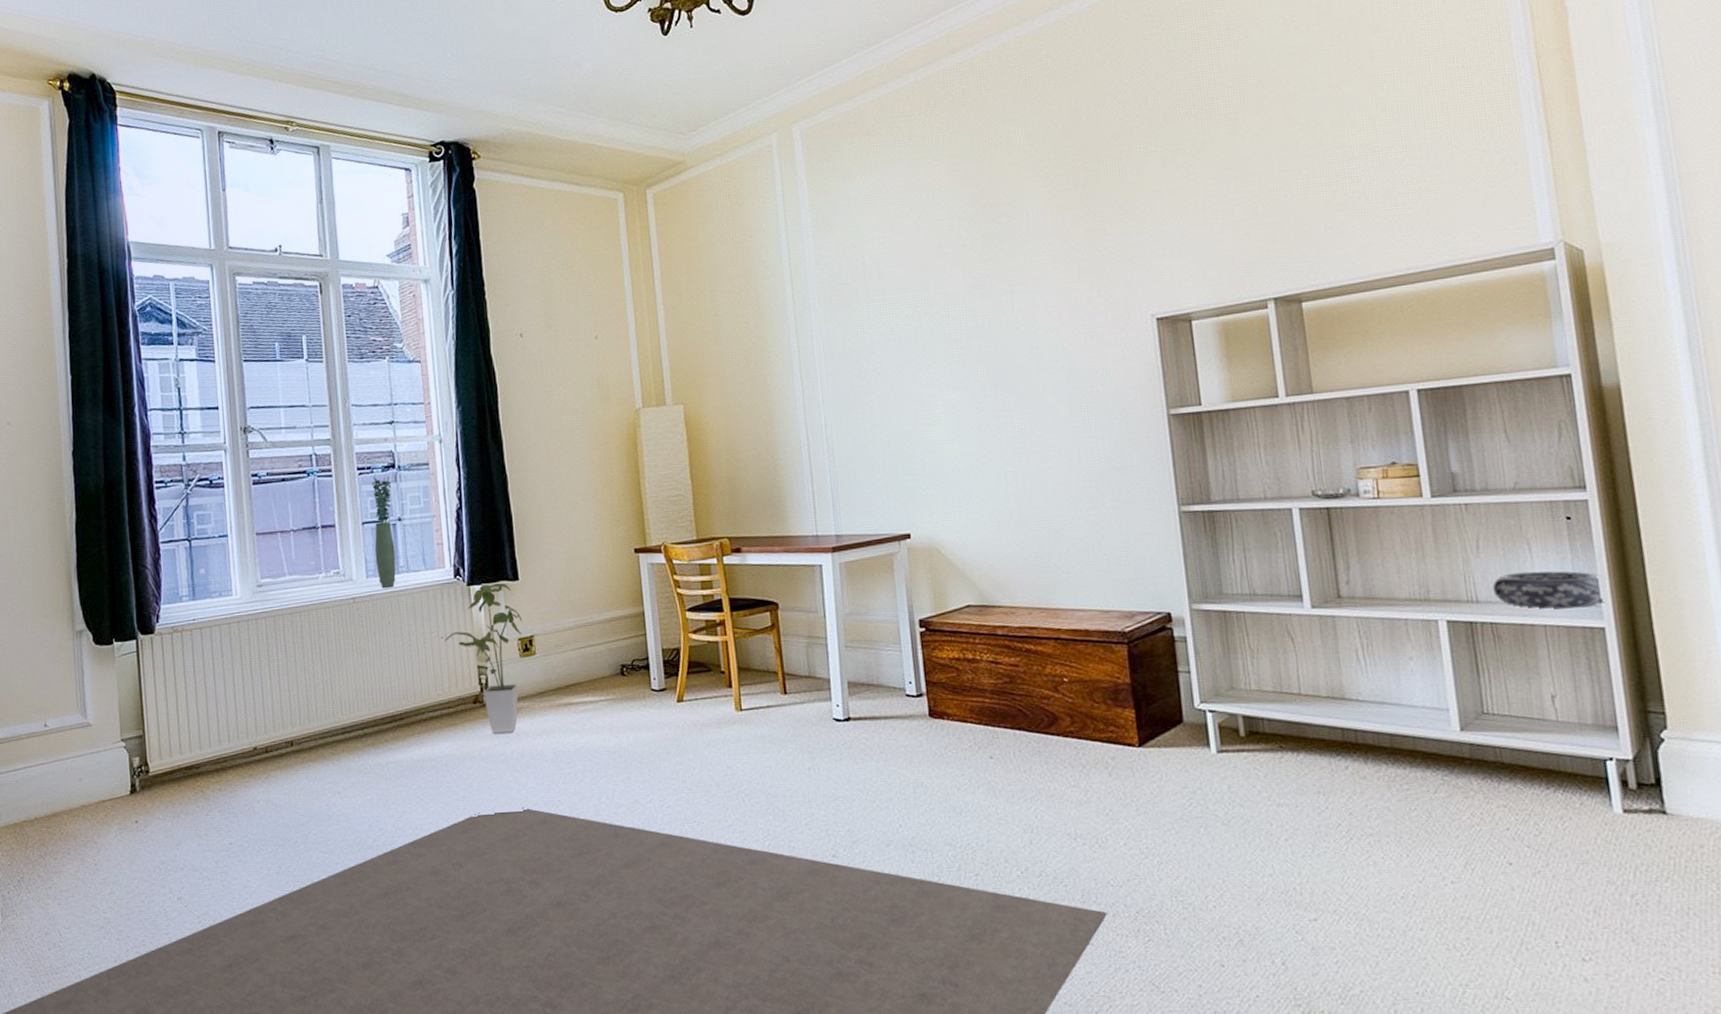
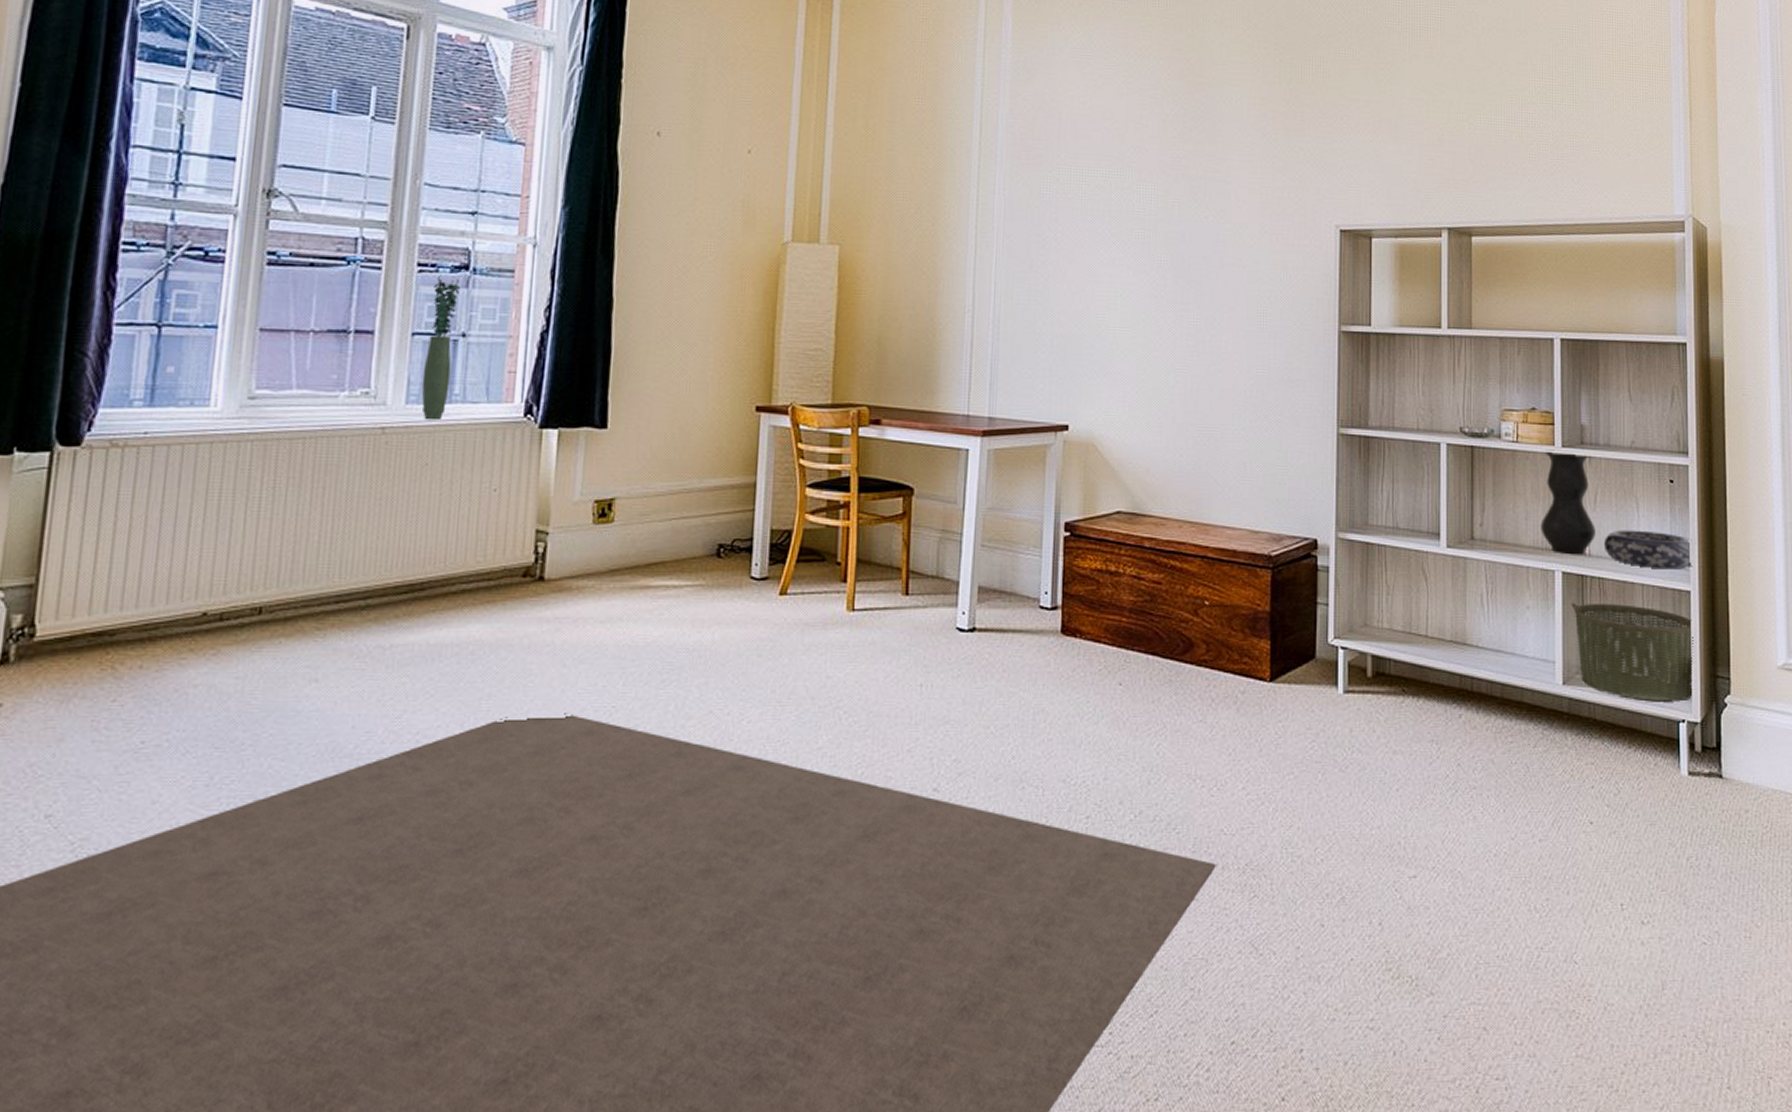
house plant: present [445,583,523,734] -> none [498,429,604,617]
vase: none [1410,501,1482,603] -> present [1540,449,1596,554]
basket: none [1461,647,1618,742] -> present [1571,602,1694,702]

